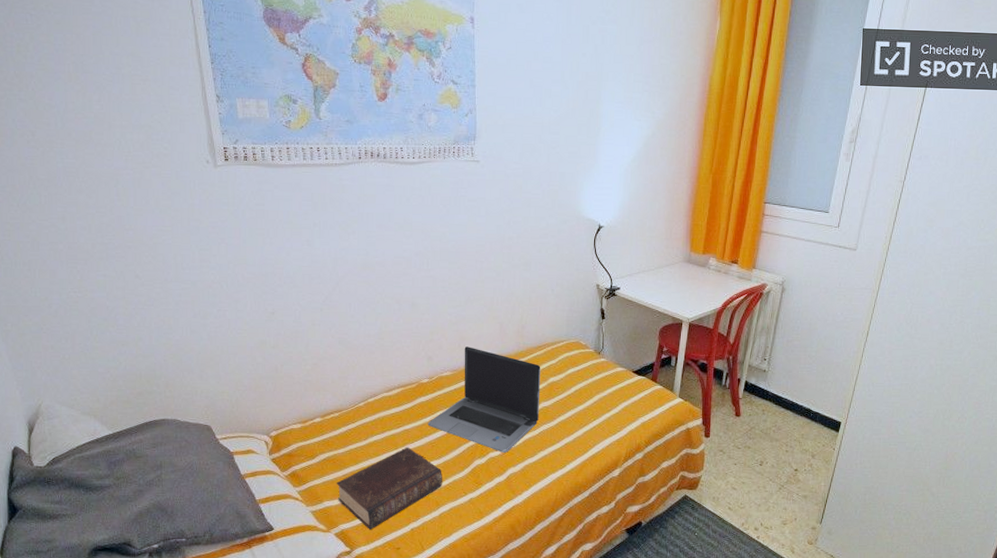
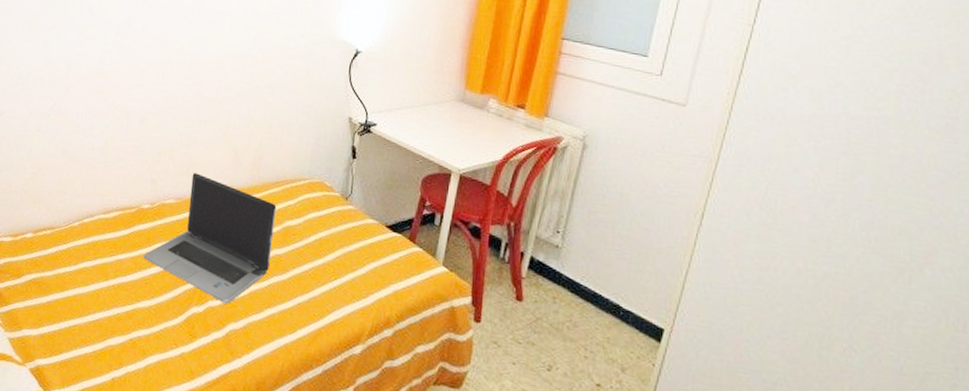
book: present [336,447,442,530] -> none [38,280,154,372]

